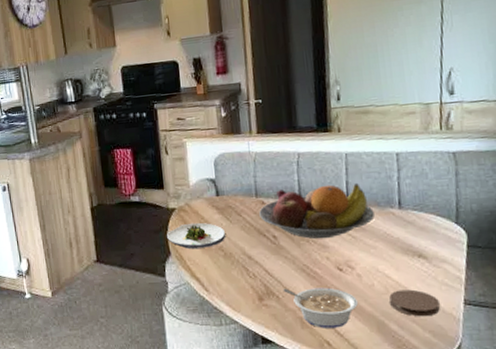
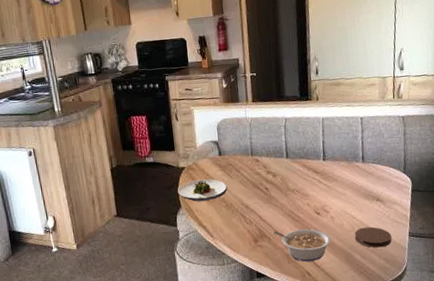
fruit bowl: present [259,182,374,239] -> none [254,142,344,189]

